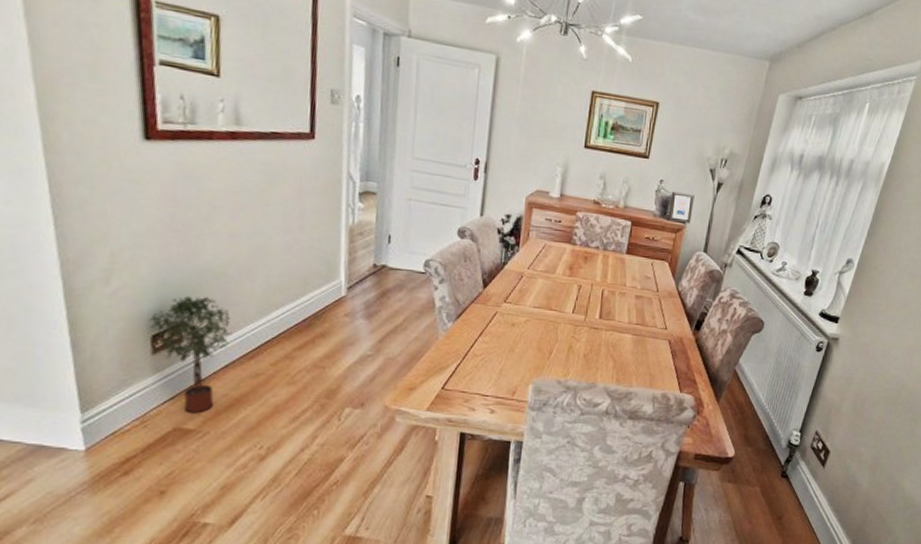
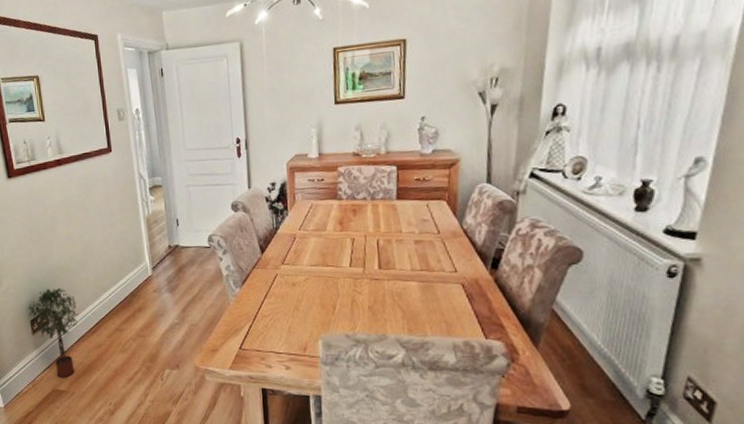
picture frame: present [667,191,695,224] -> none [436,124,466,158]

